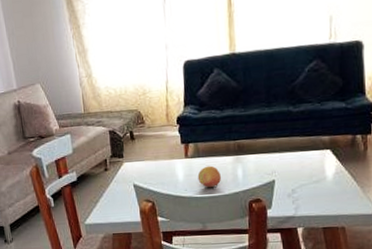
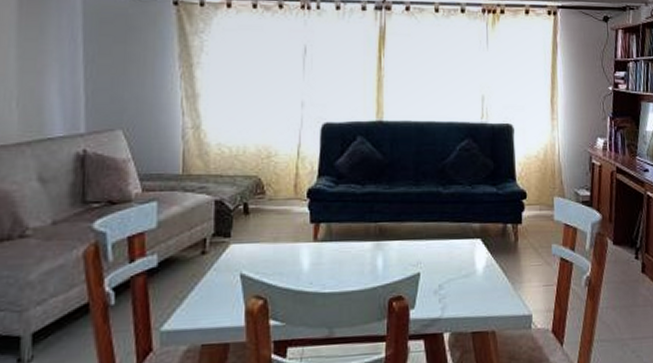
fruit: present [197,165,221,188] -> none [327,252,356,281]

